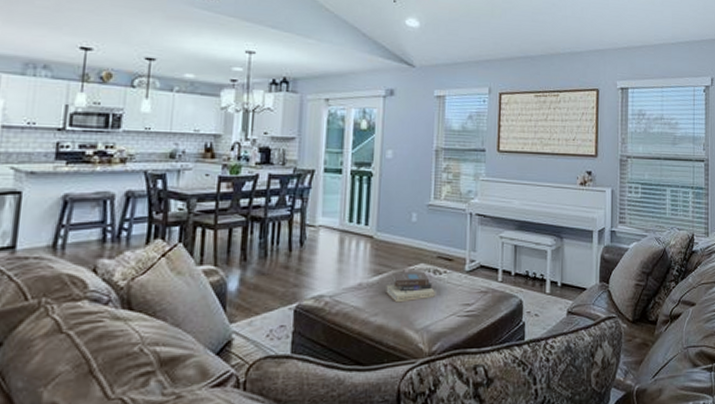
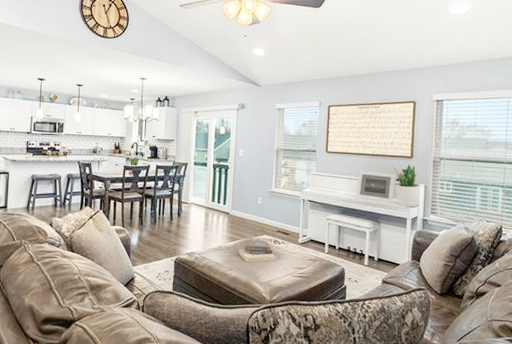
picture frame: none [534,173,579,213] -> present [356,170,396,203]
planter: none [576,164,607,217] -> present [393,164,421,208]

